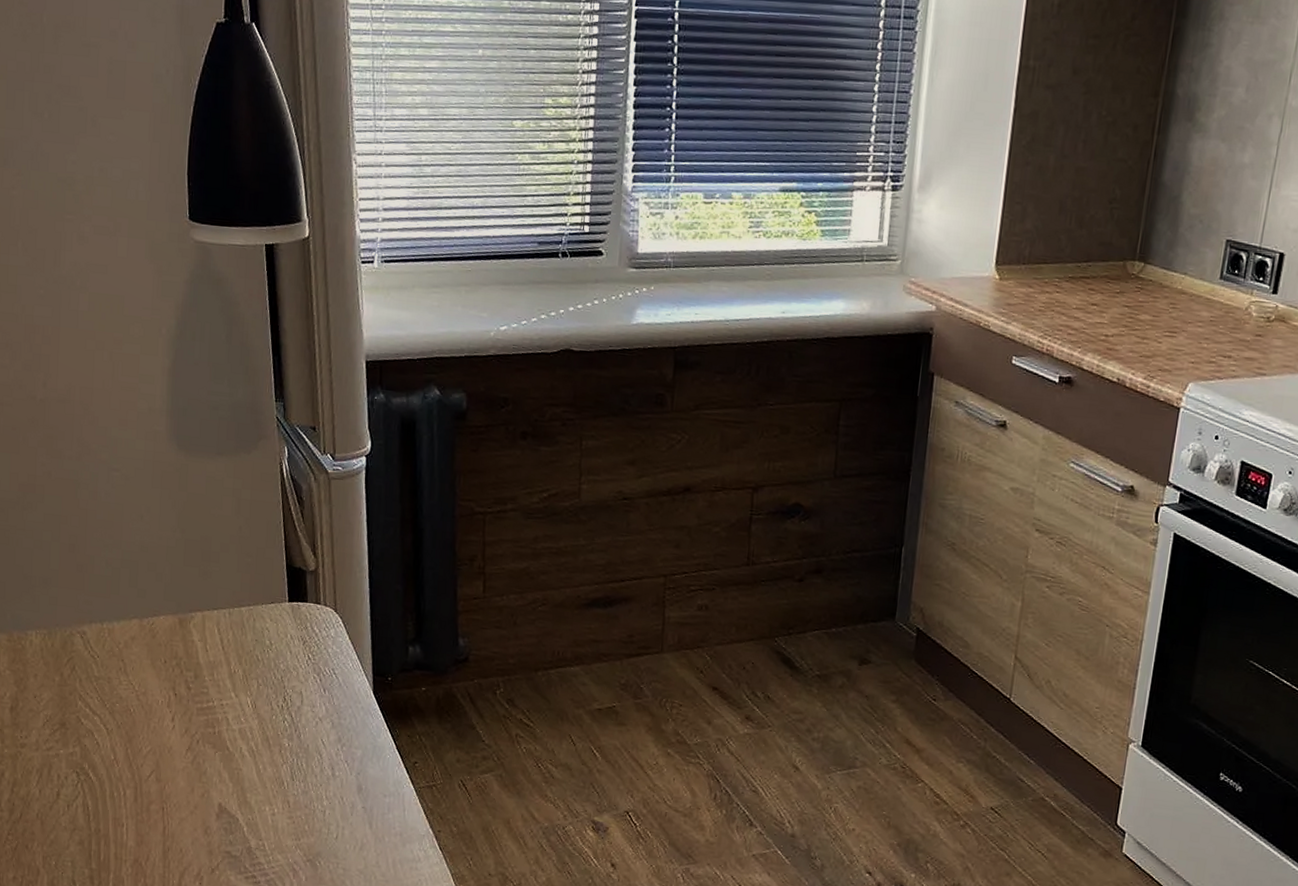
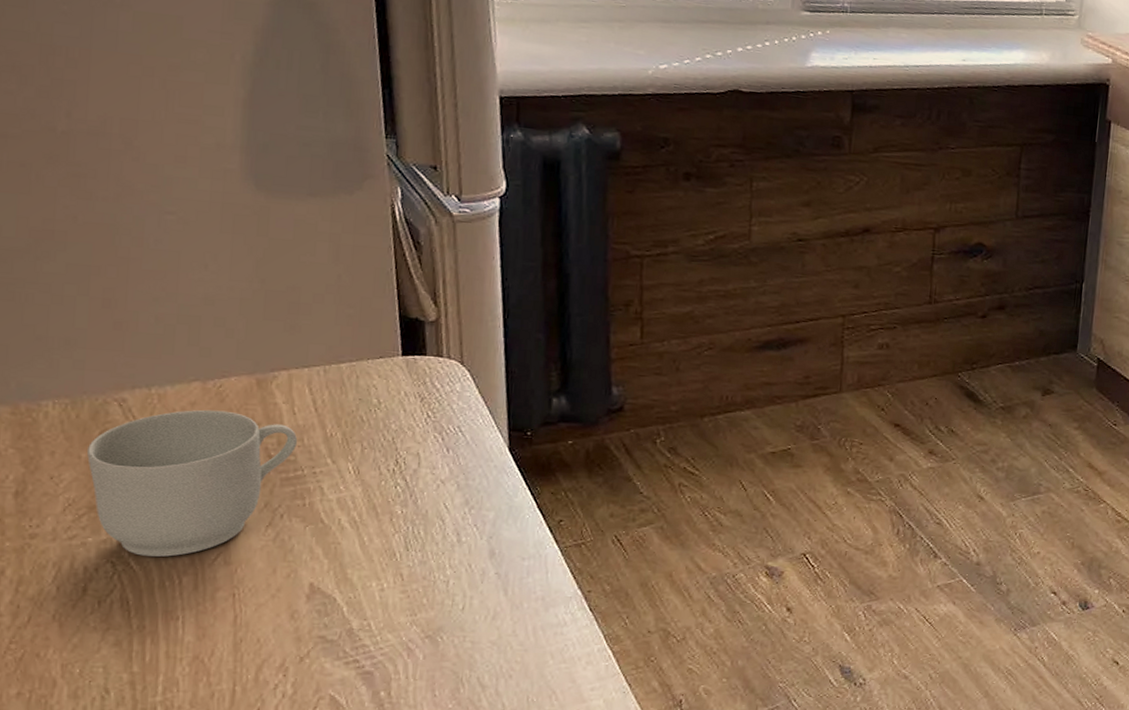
mug: none [58,644,210,771] -> present [86,409,298,557]

